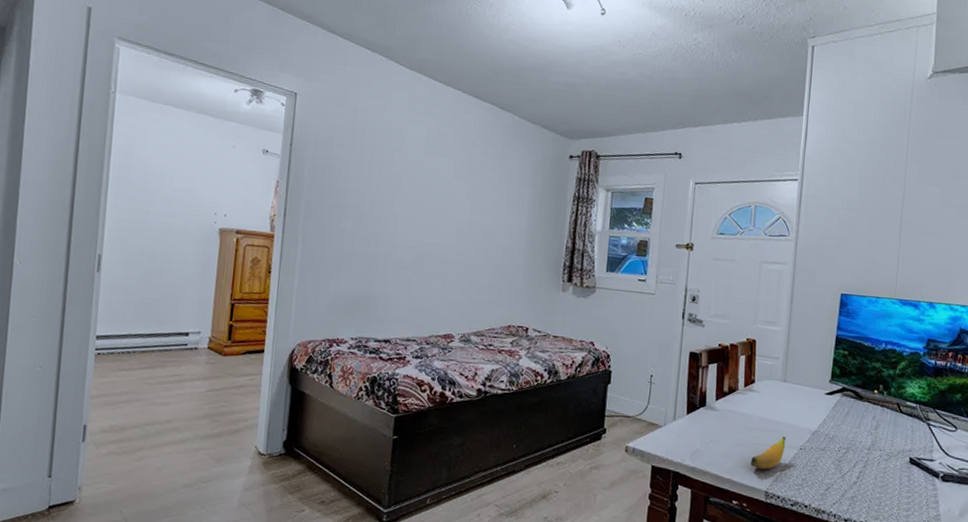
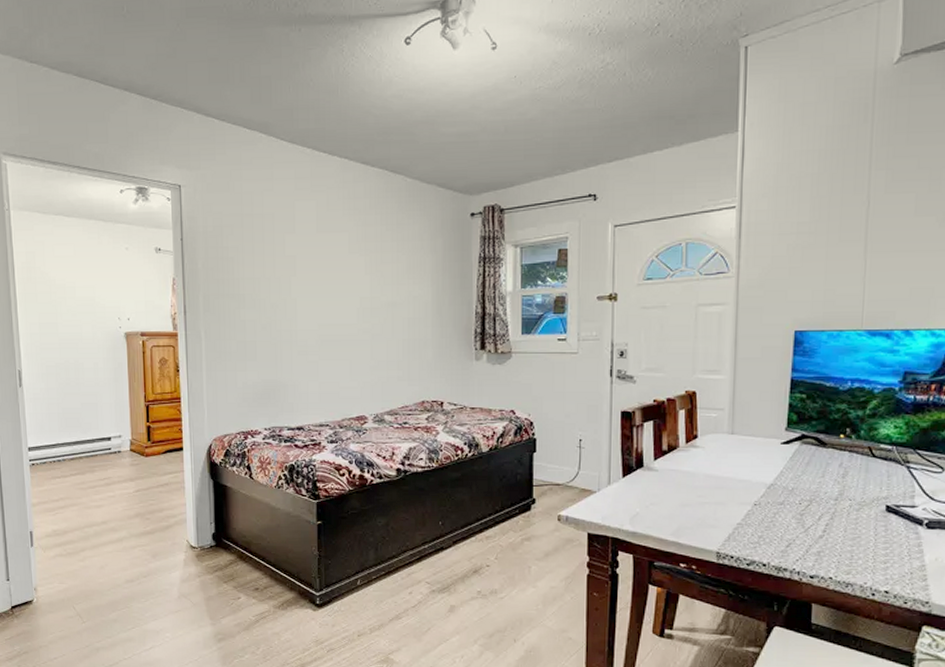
banana: present [750,436,786,470] -> none [698,493,738,530]

